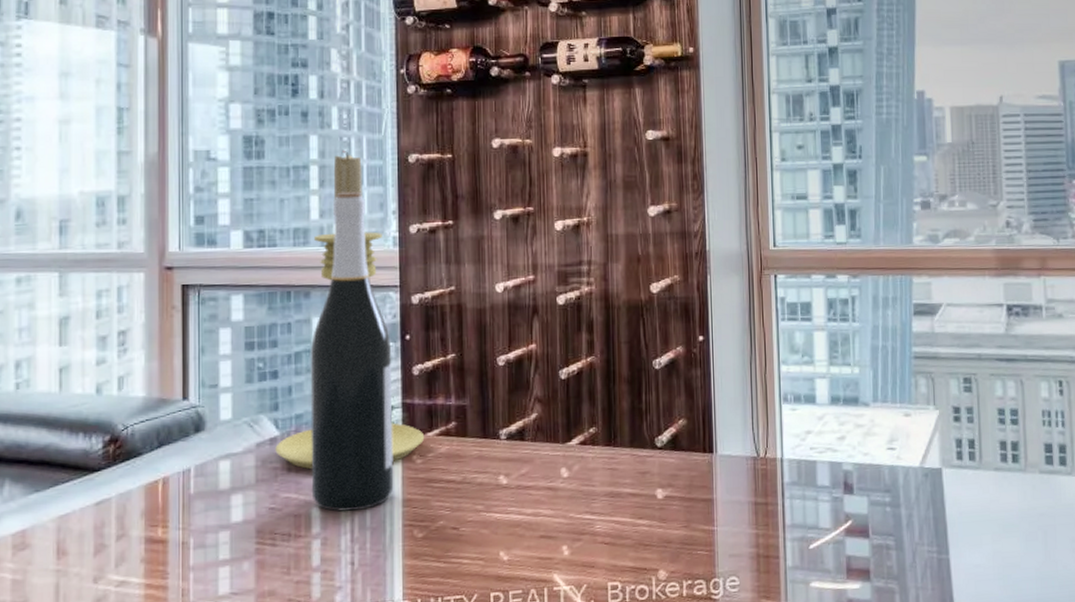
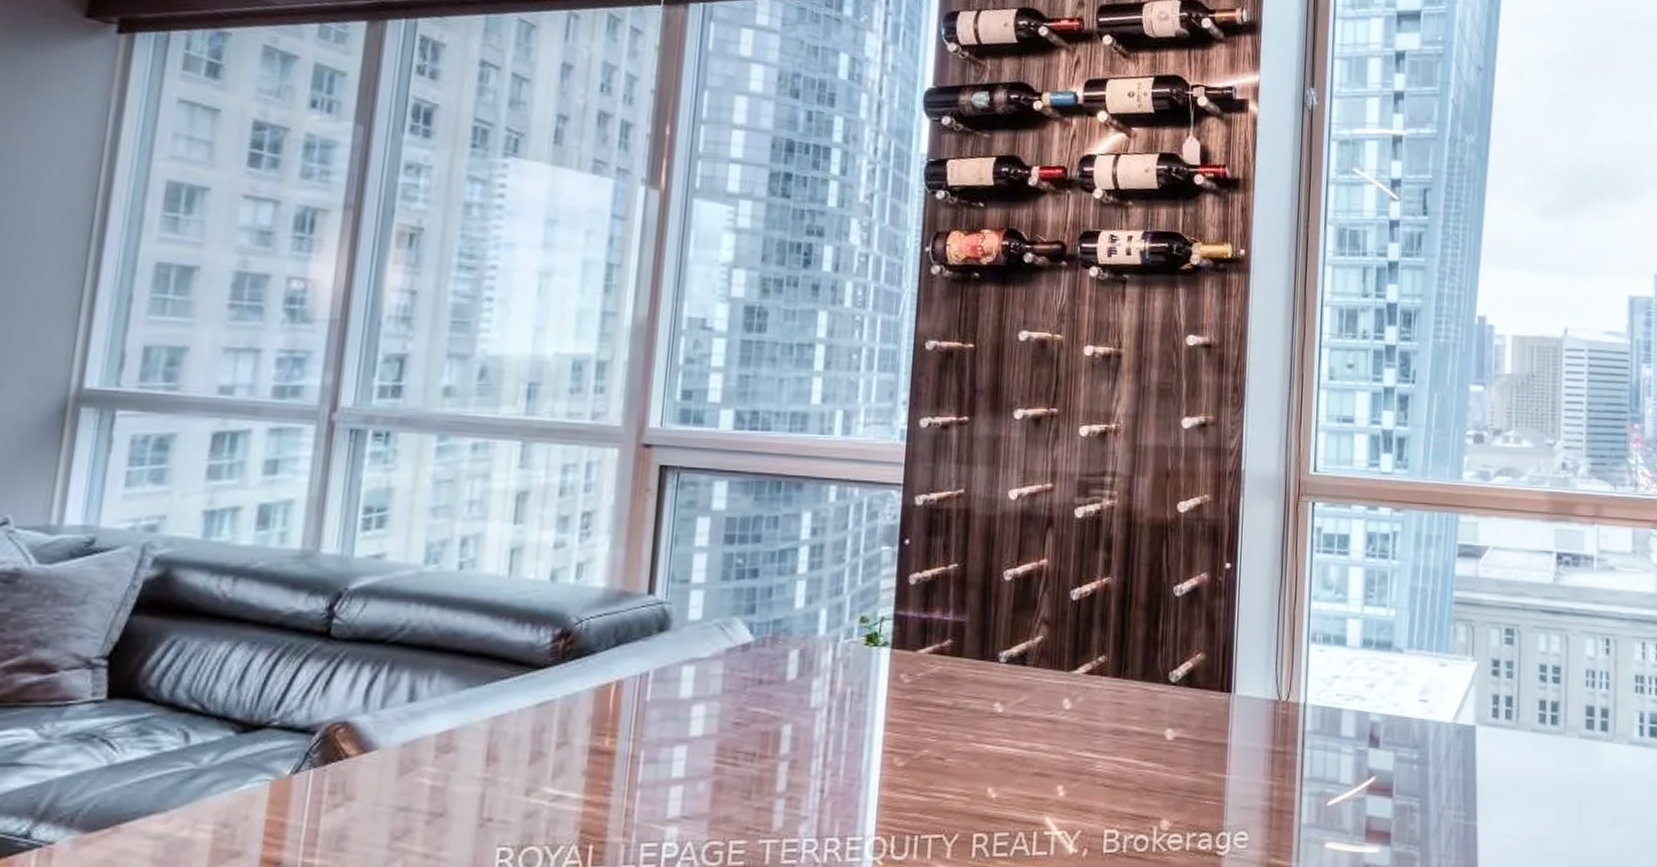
candle holder: present [275,150,425,470] -> none [747,330,916,683]
wine bottle: present [310,191,394,512] -> none [783,376,888,733]

